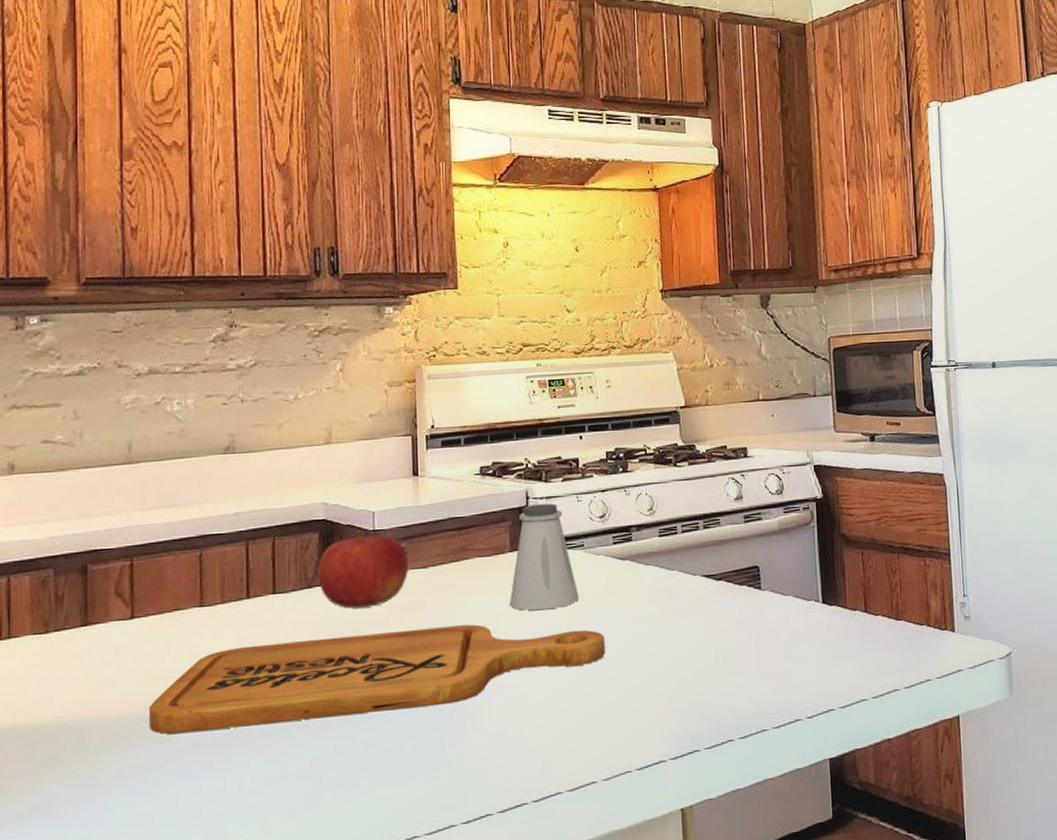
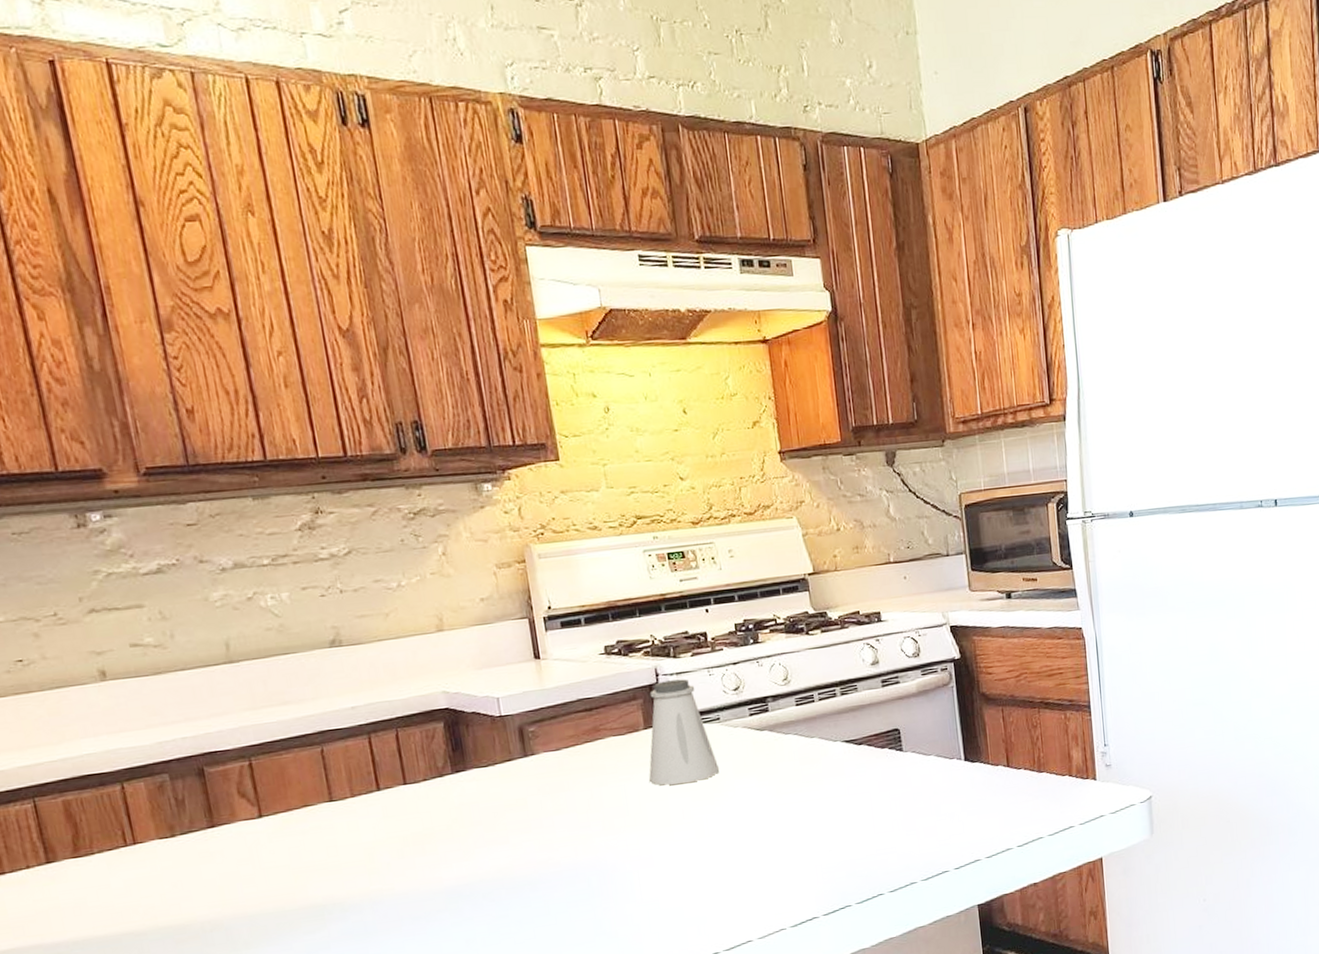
cutting board: present [148,624,606,735] -> none [292,800,751,925]
fruit: present [318,529,409,609] -> none [446,716,542,794]

